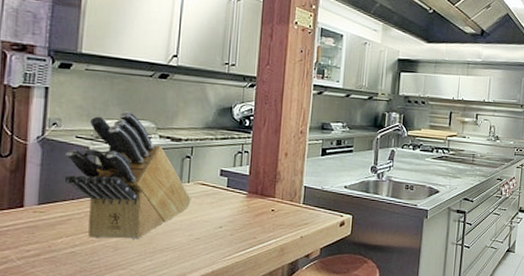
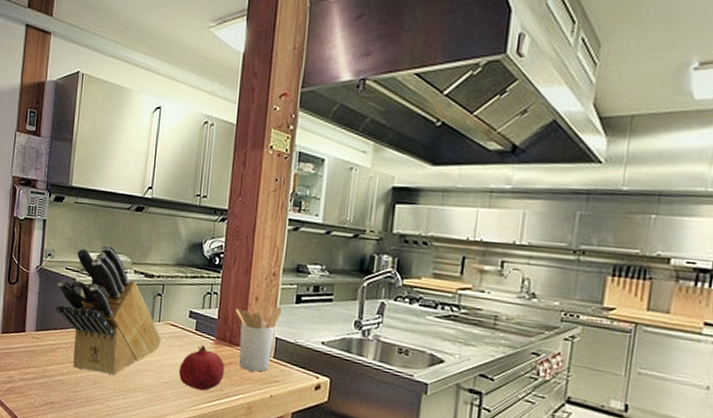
fruit: none [210,199,257,241] -> present [178,344,225,391]
utensil holder: none [266,159,309,218] -> present [235,306,282,372]

